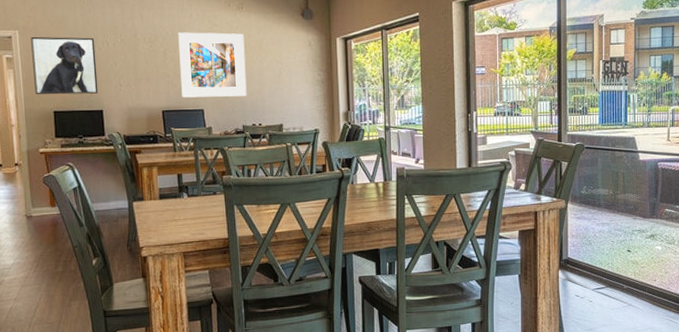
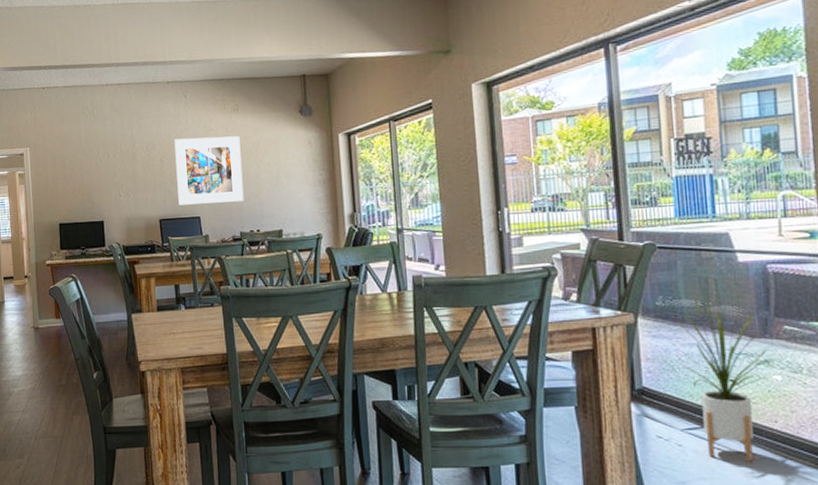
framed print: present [30,36,99,95] -> none [40,150,100,208]
house plant: none [589,190,655,311] -> present [670,301,768,462]

